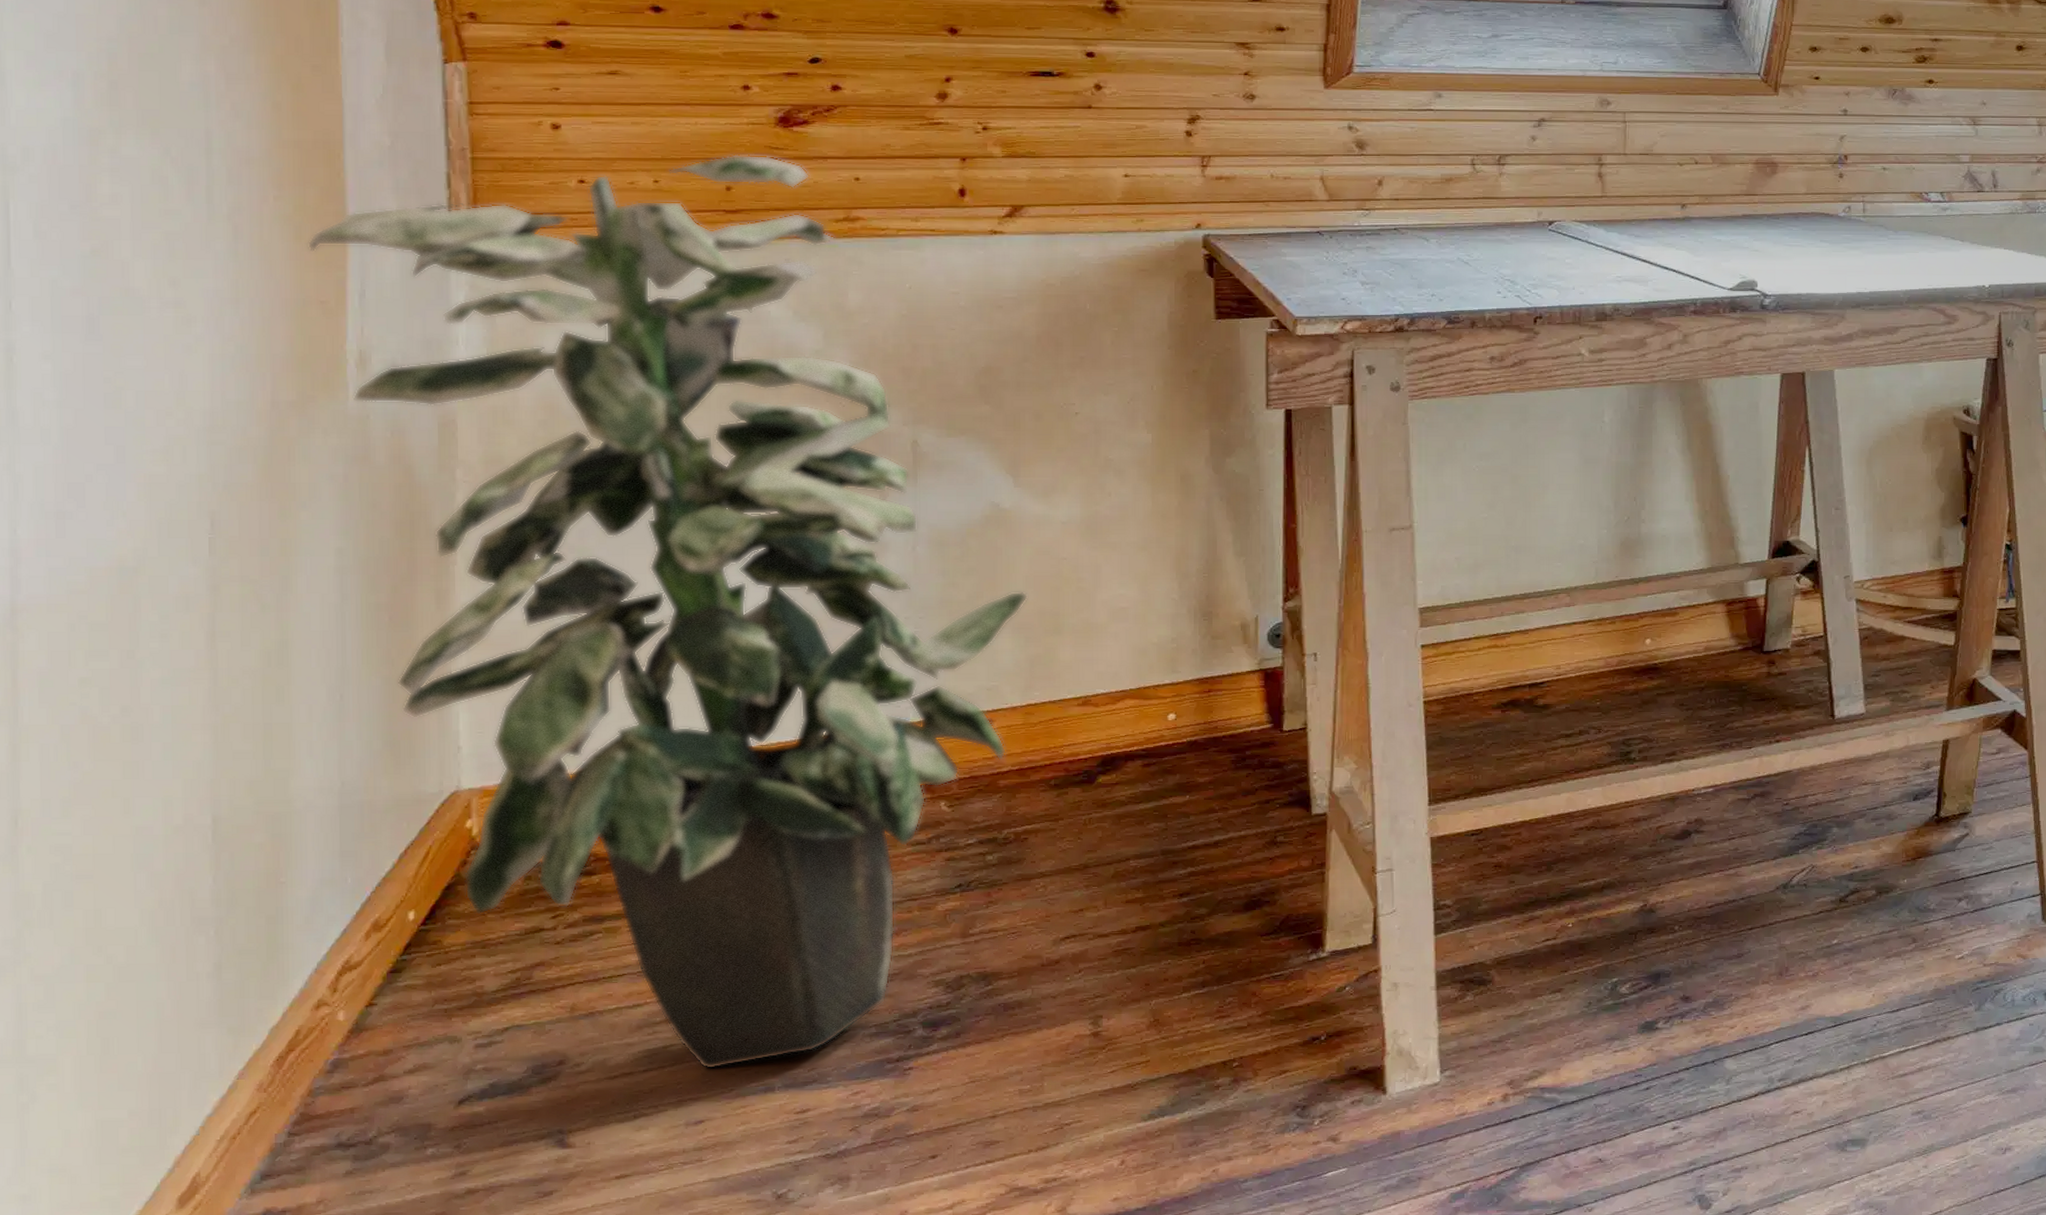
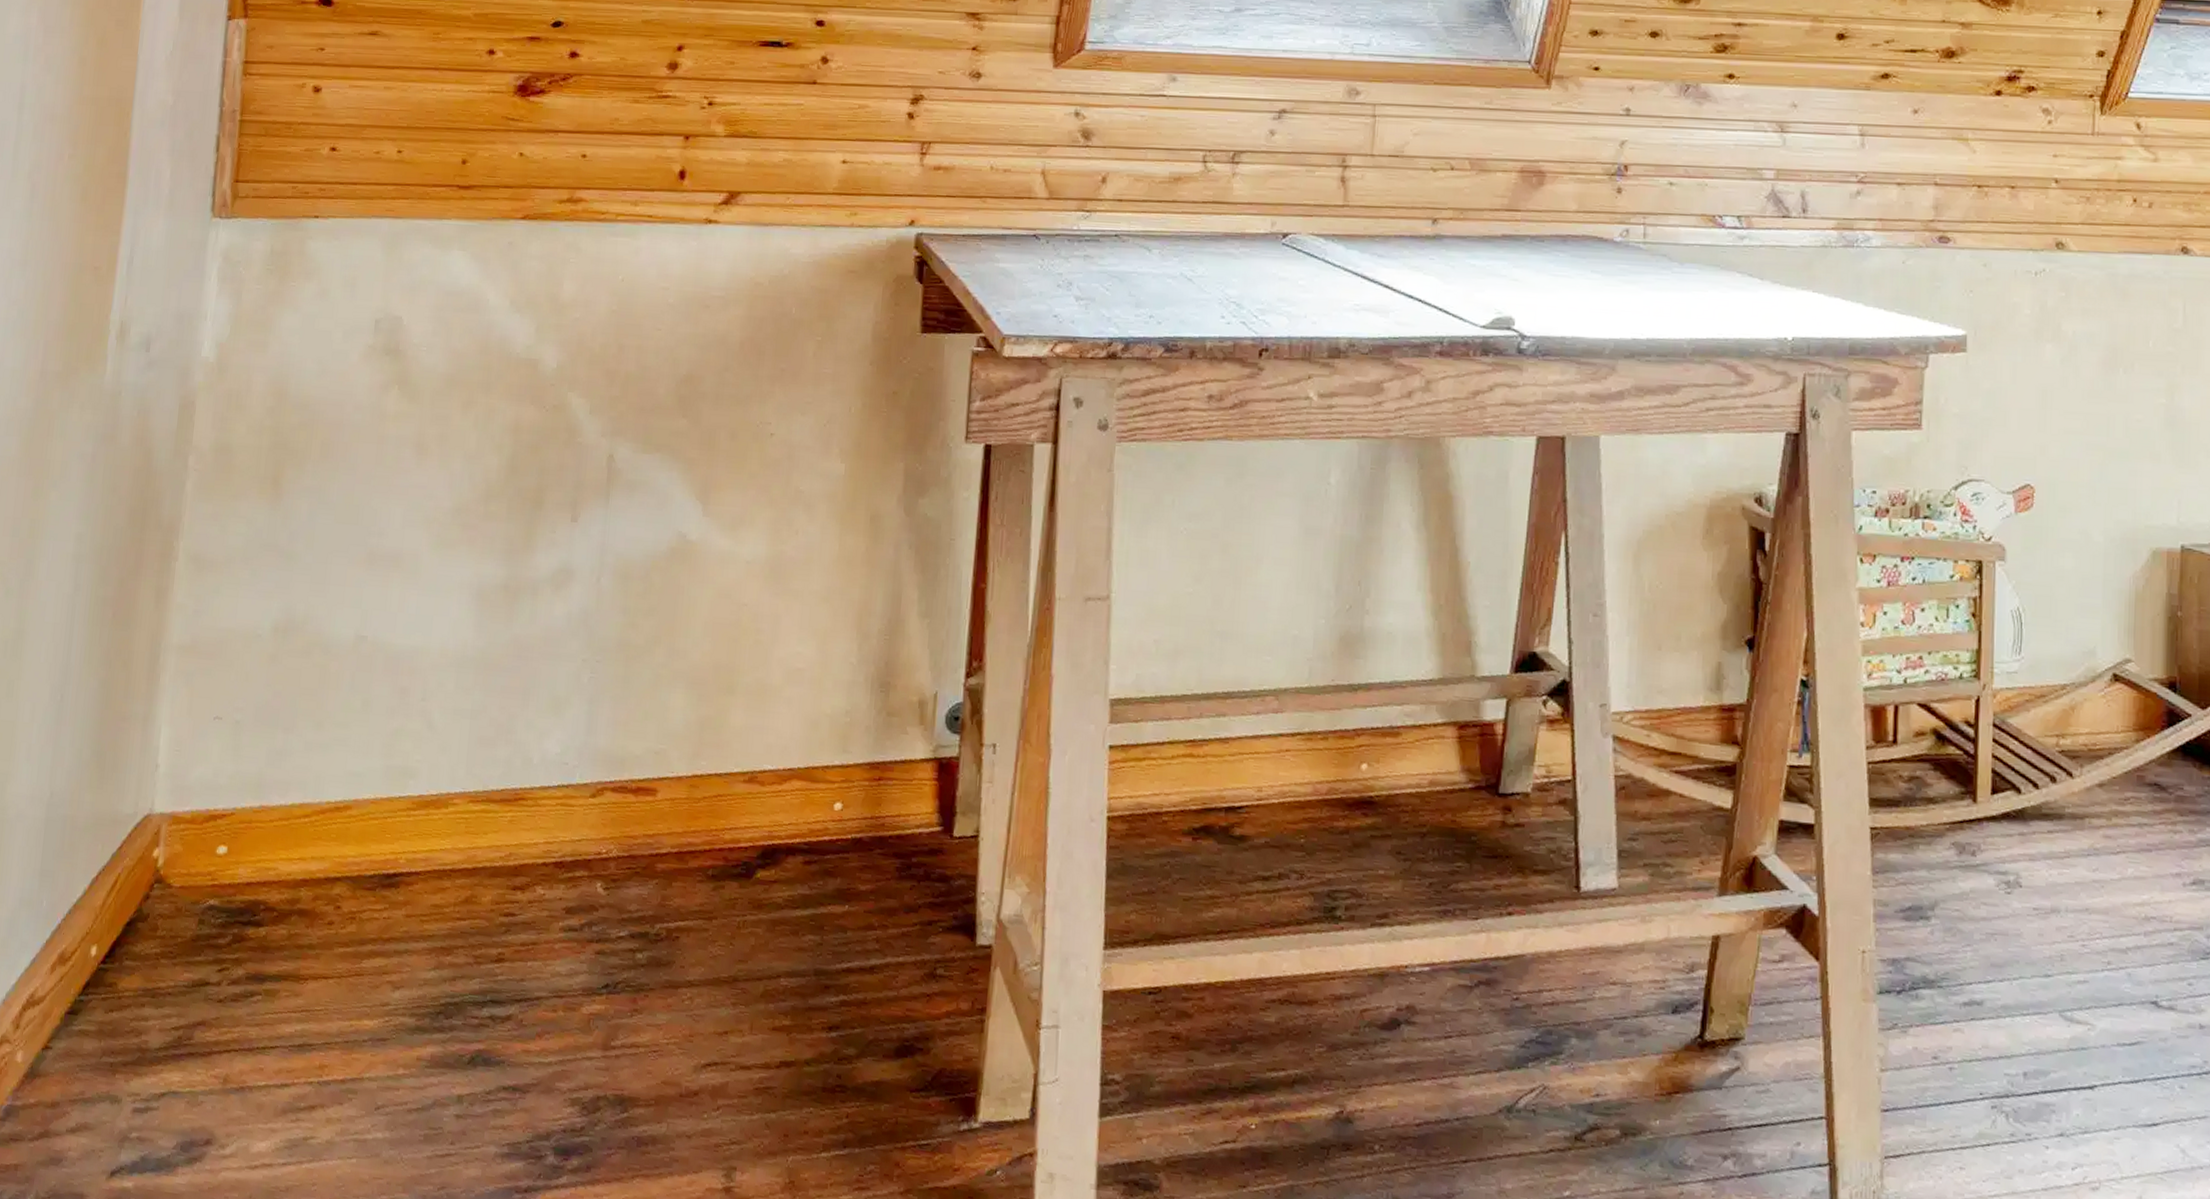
indoor plant: present [307,154,1028,1070] -> none [90,124,705,1174]

